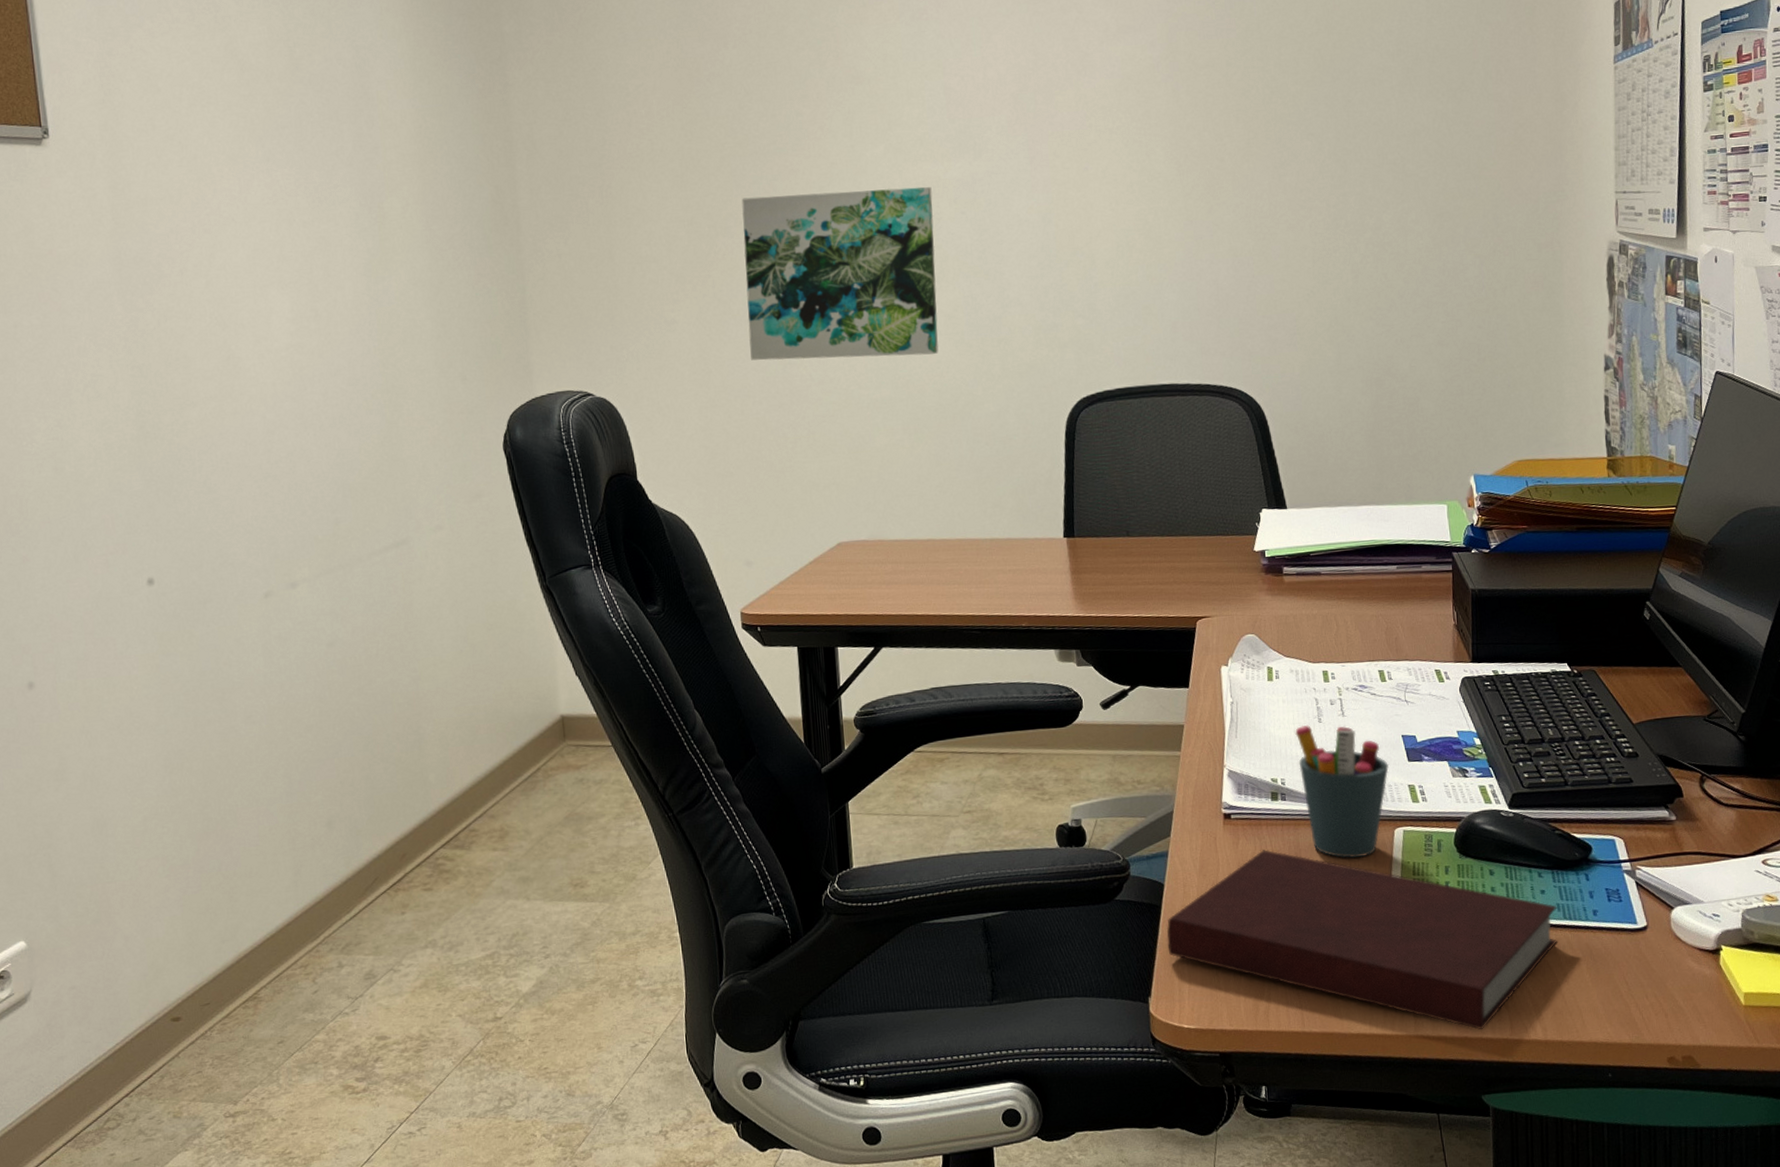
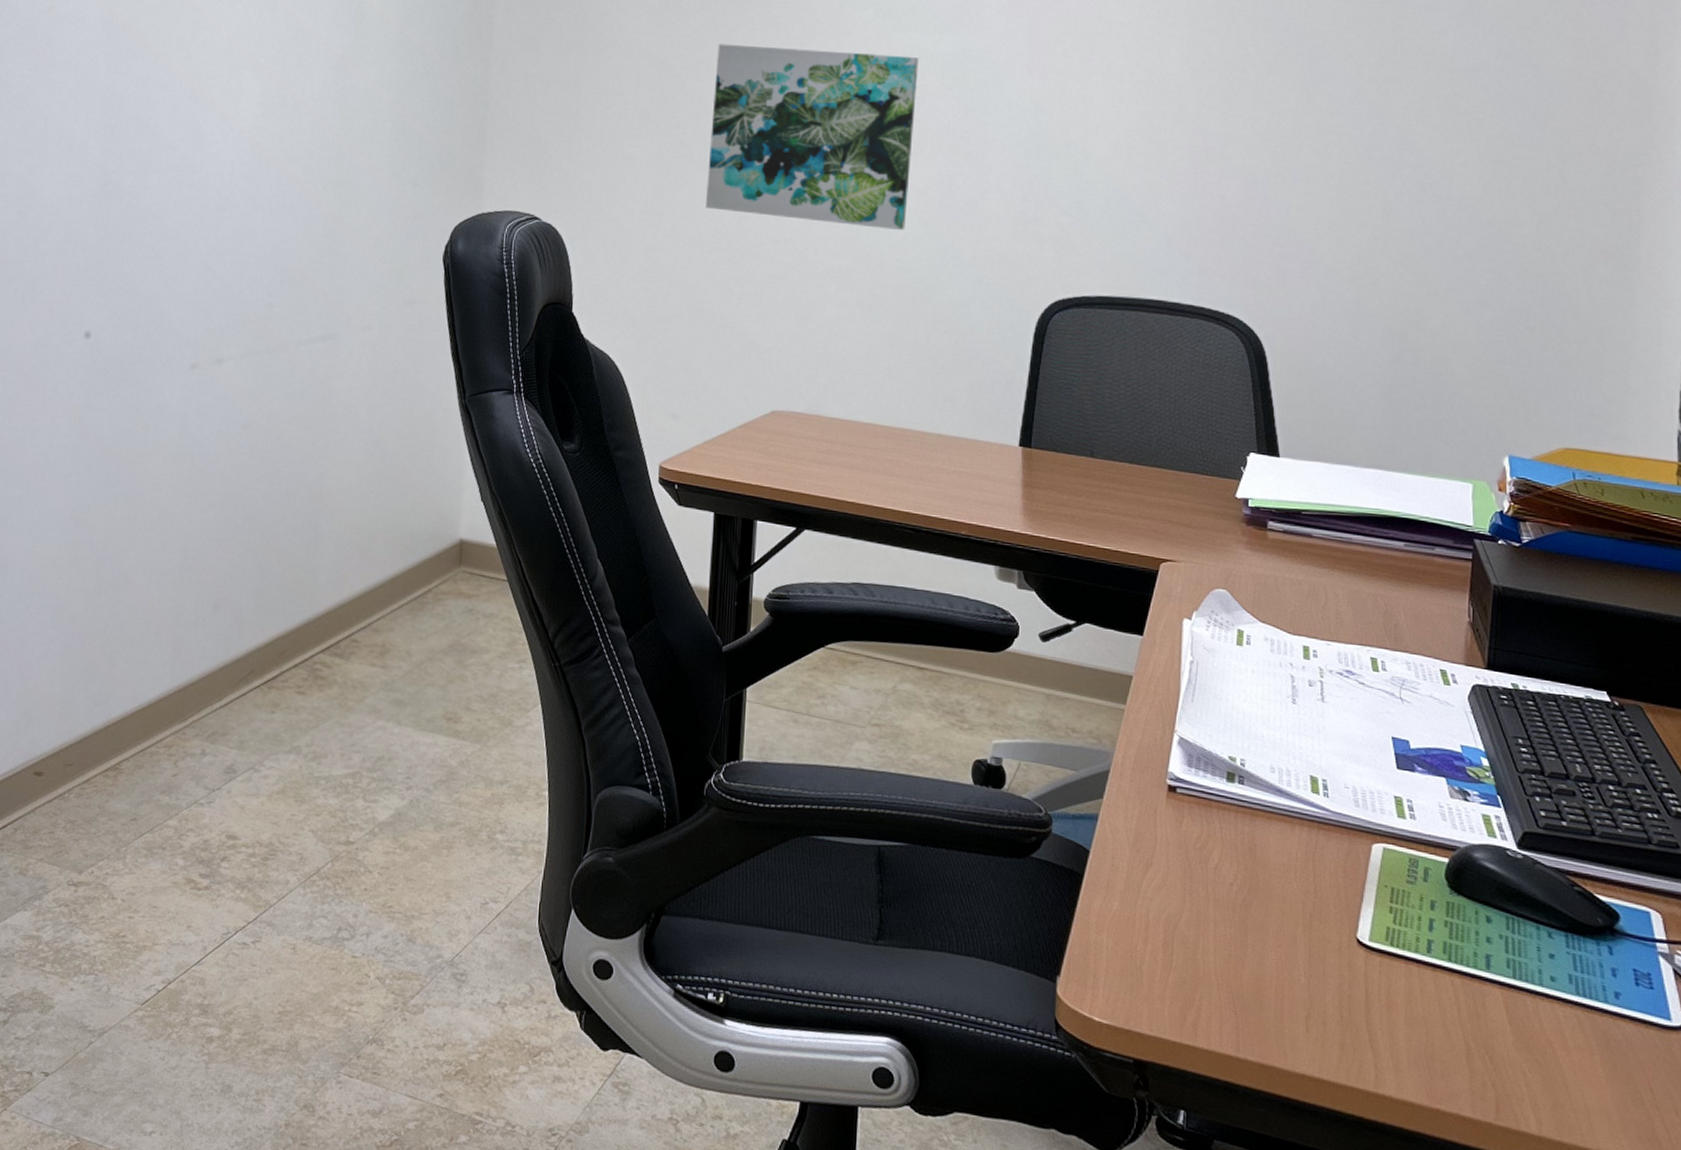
notebook: present [1166,849,1557,1030] -> none [1085,836,1569,1106]
pen holder: present [1295,724,1390,859] -> none [1263,703,1374,869]

